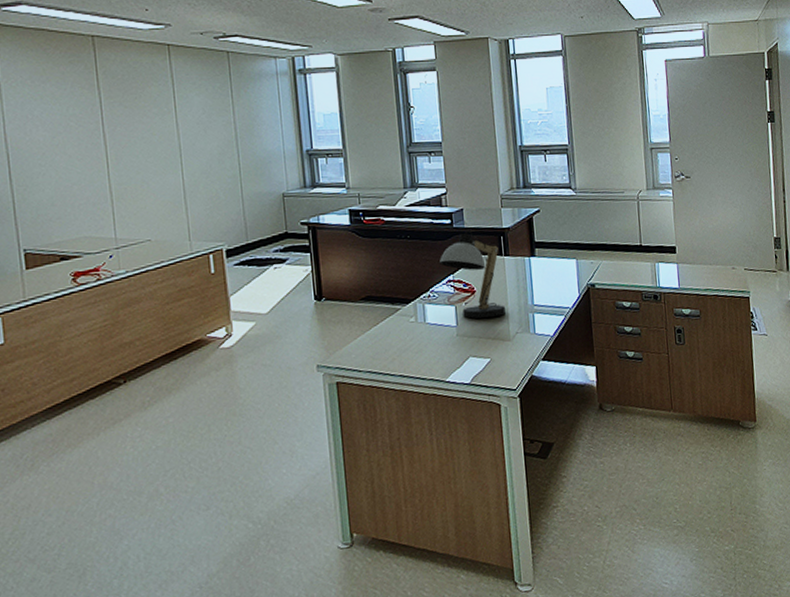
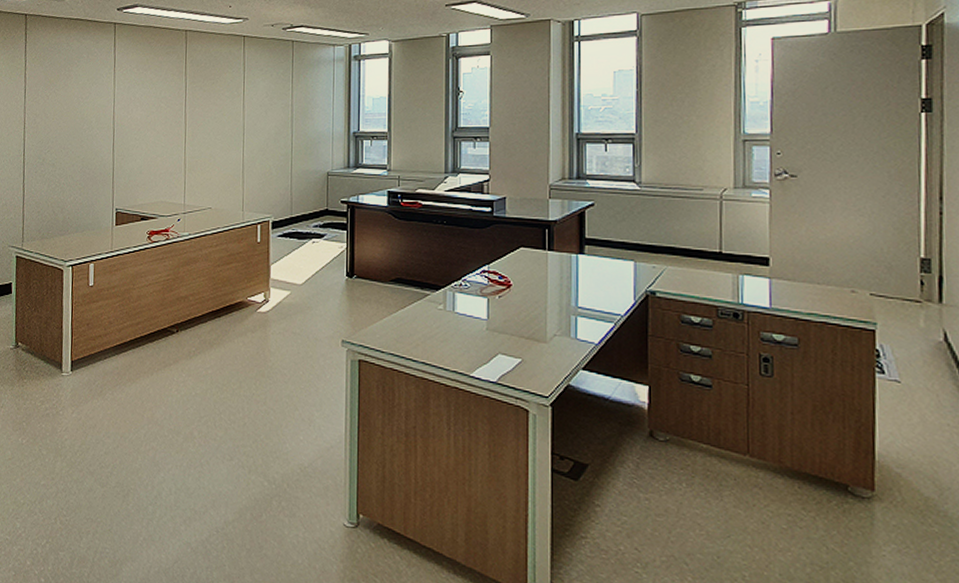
desk lamp: present [438,229,505,319] -> none [474,219,543,315]

